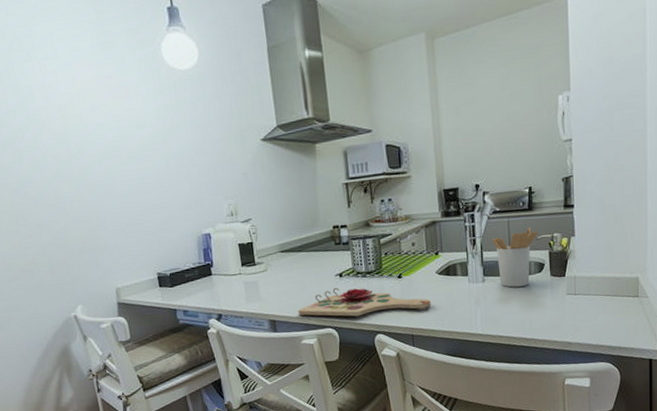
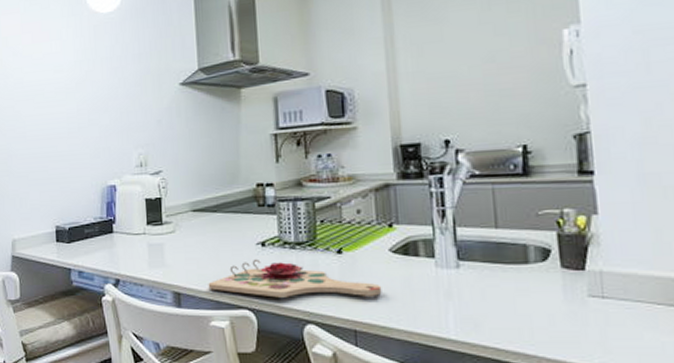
utensil holder: present [491,227,539,288] -> none [468,198,540,279]

